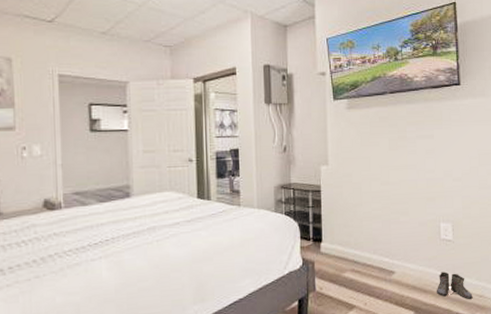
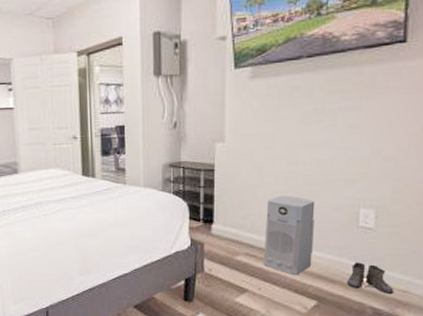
air purifier: none [366,213,407,289] -> present [263,195,315,276]

